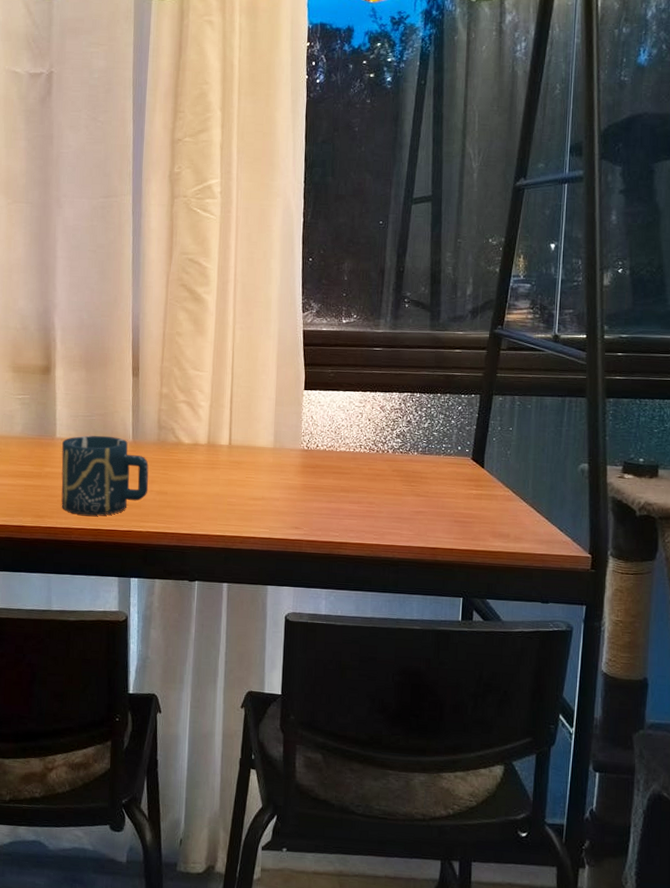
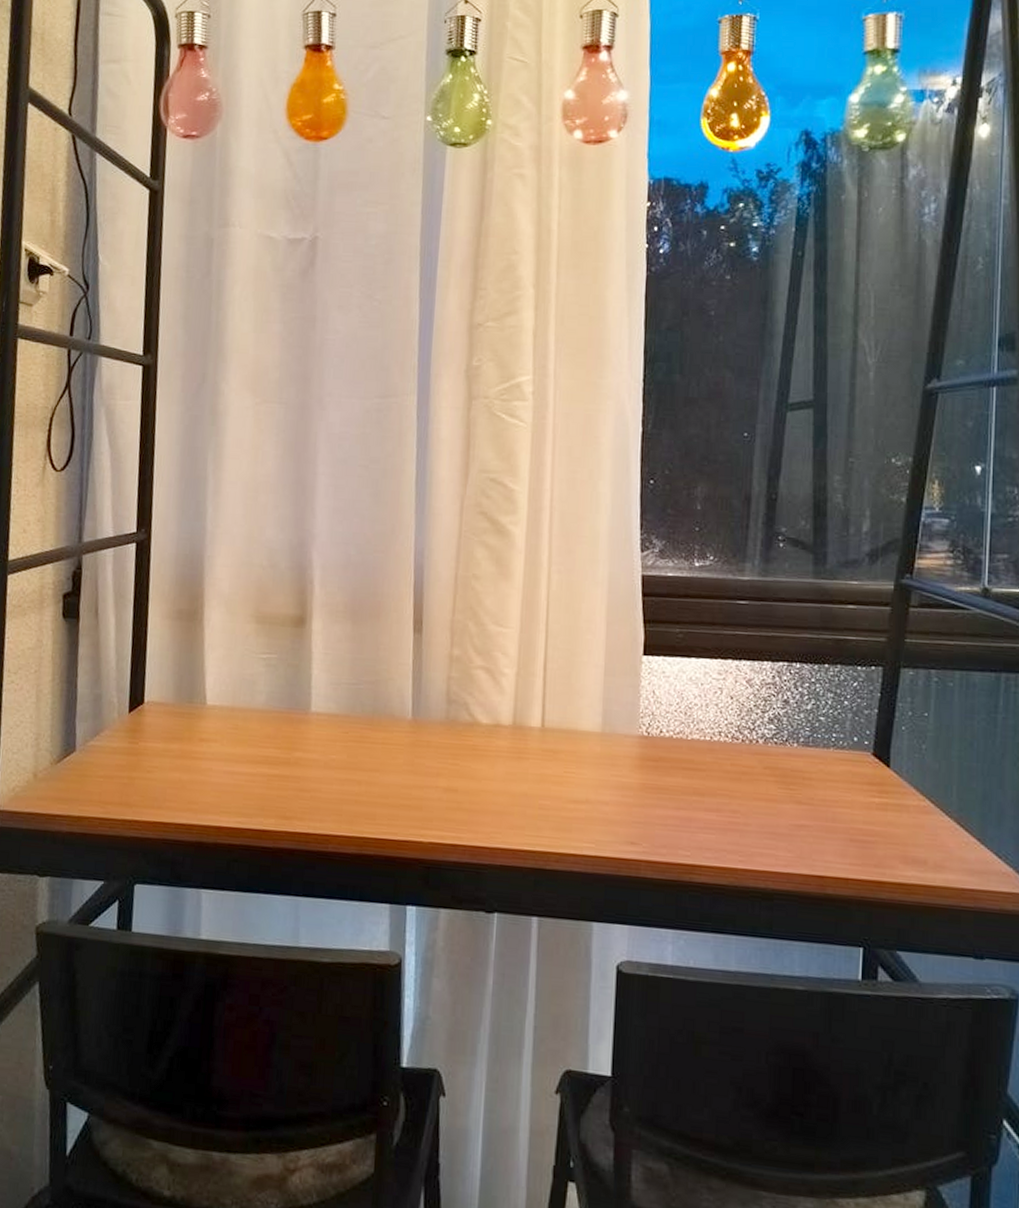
cup: present [61,435,149,516] -> none [315,710,434,818]

